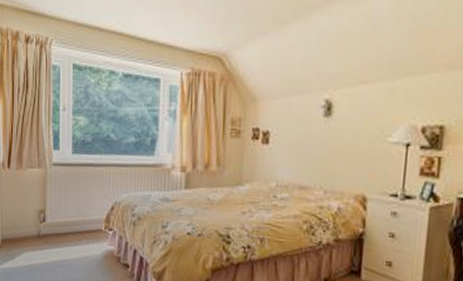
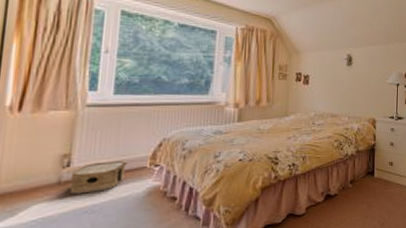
woven basket: none [46,220,87,248] -> present [69,161,128,194]

